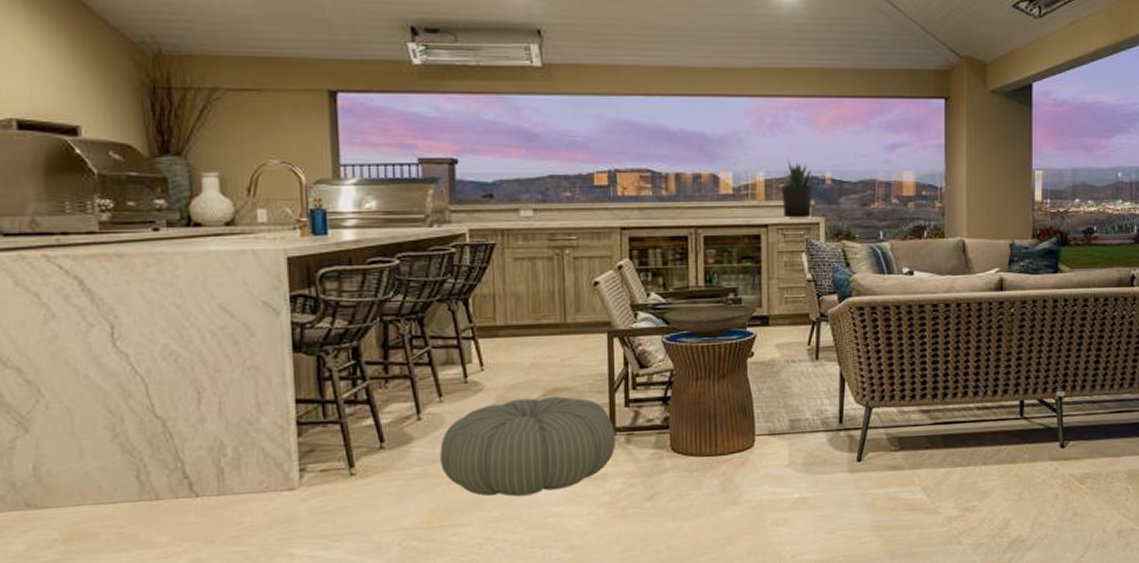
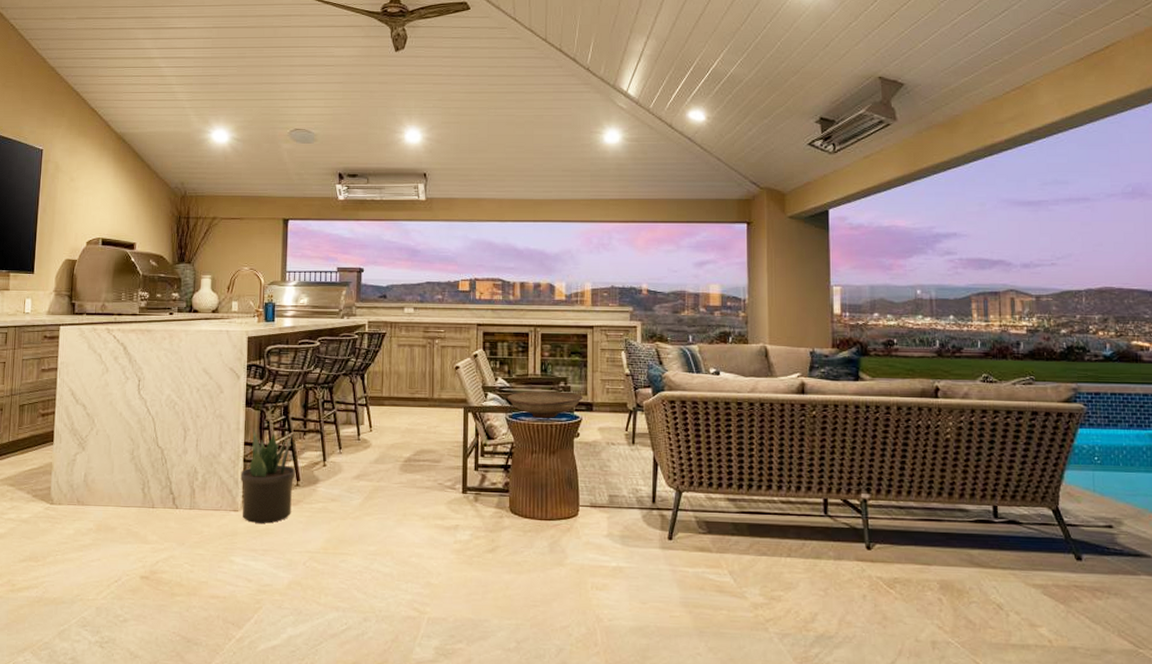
planter: none [294,379,376,502] -> present [241,428,295,523]
pouf: present [440,396,615,496] -> none [337,456,466,536]
planter: present [781,158,813,218] -> none [604,272,631,321]

